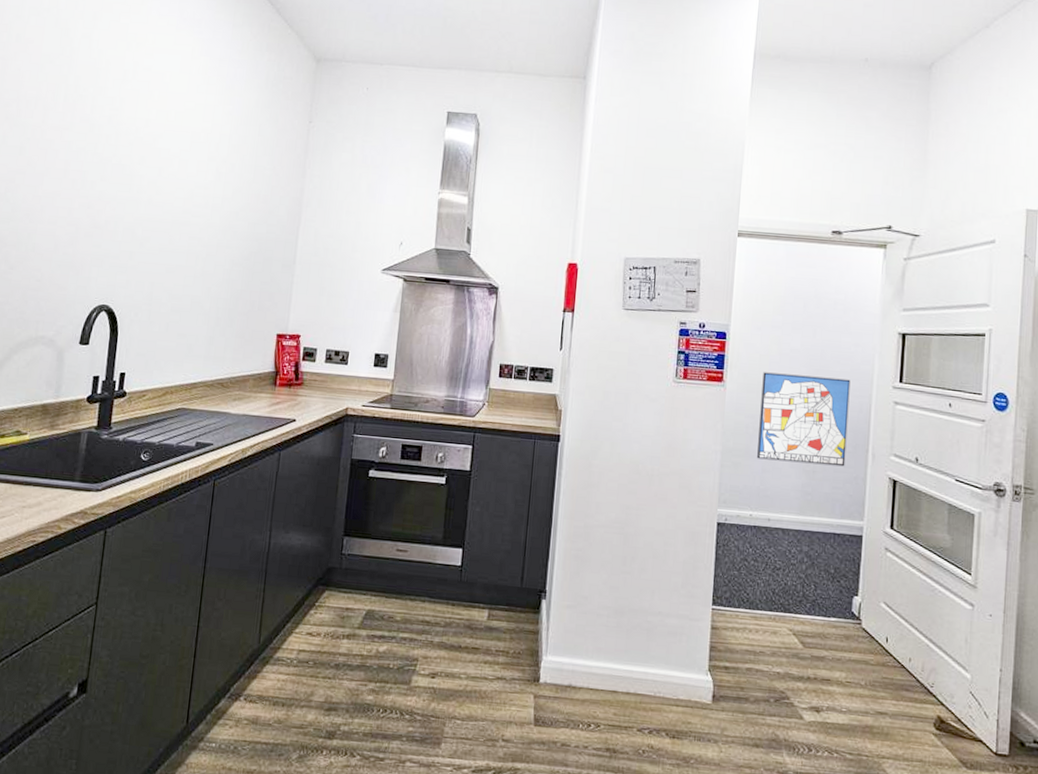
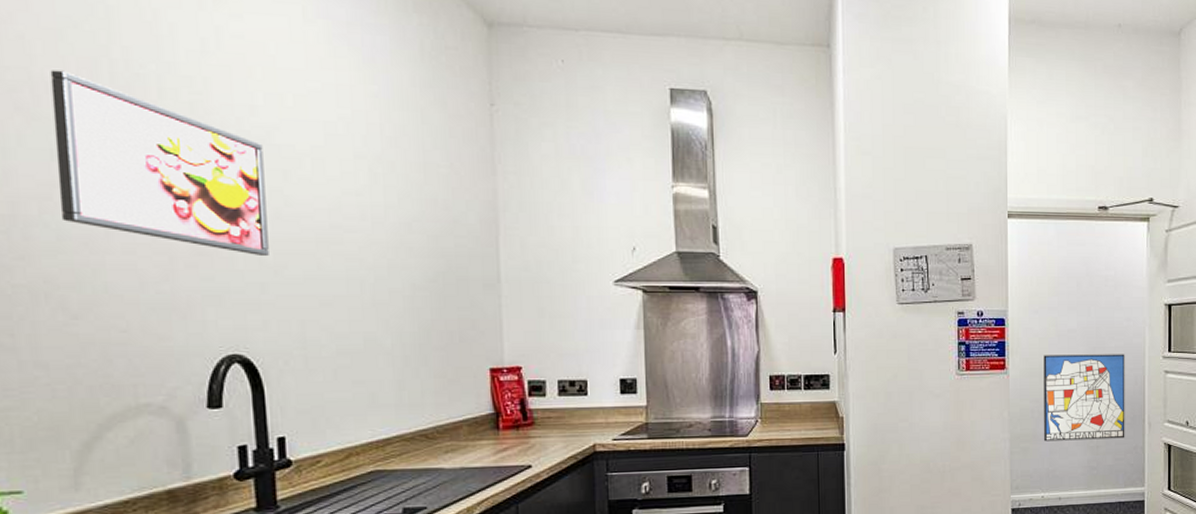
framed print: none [17,92,149,231] -> present [50,70,269,255]

